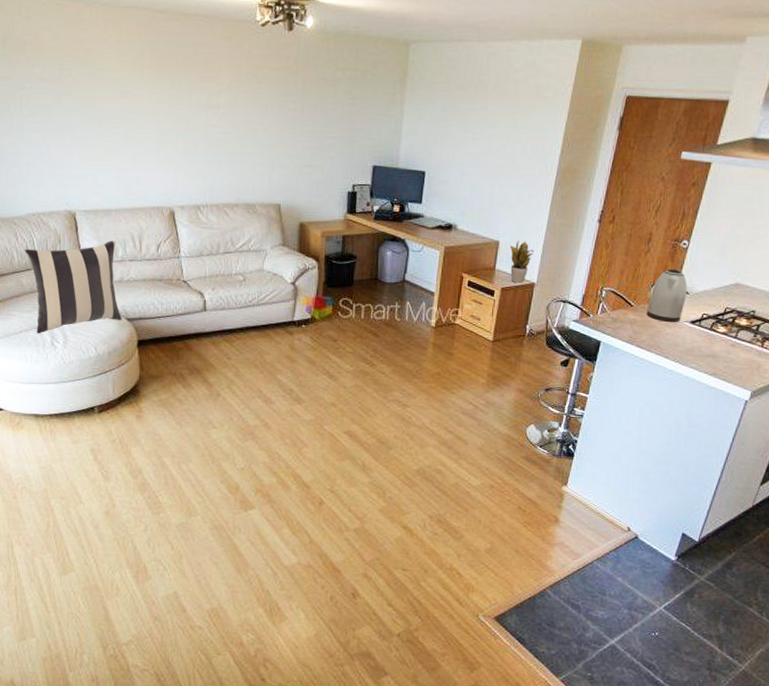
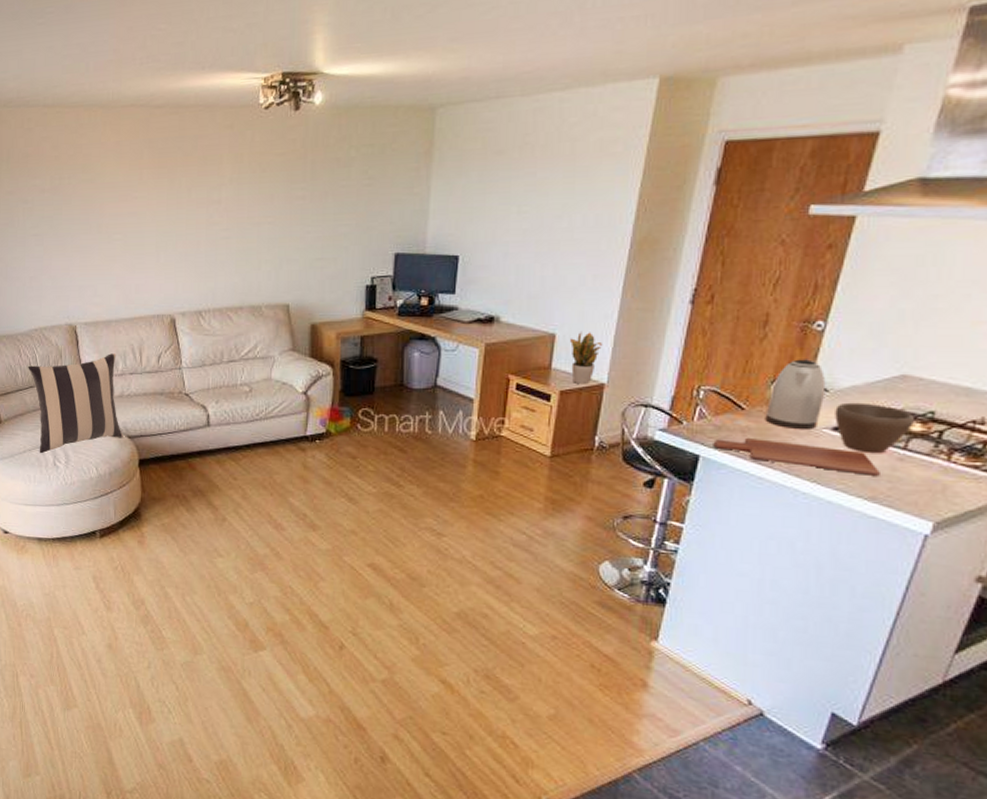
cutting board: none [610,327,720,357] -> present [713,437,880,476]
bowl: none [692,302,742,341] -> present [835,402,914,454]

